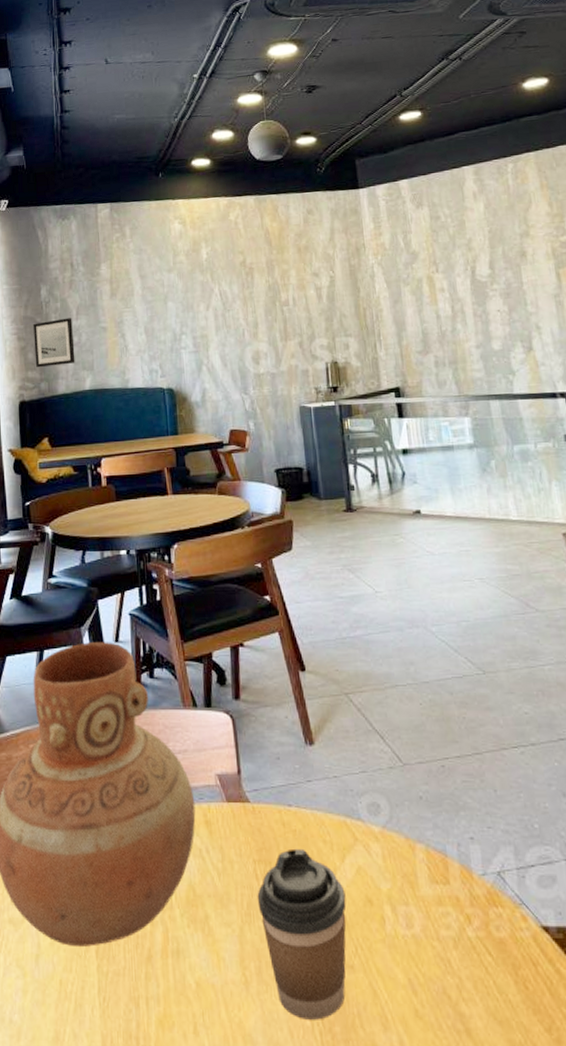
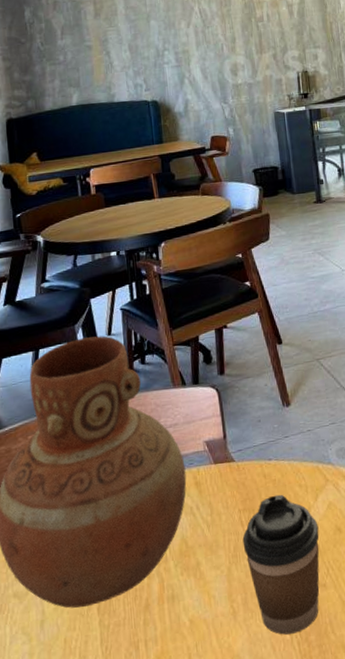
wall art: present [34,318,75,368] -> none [18,38,62,87]

